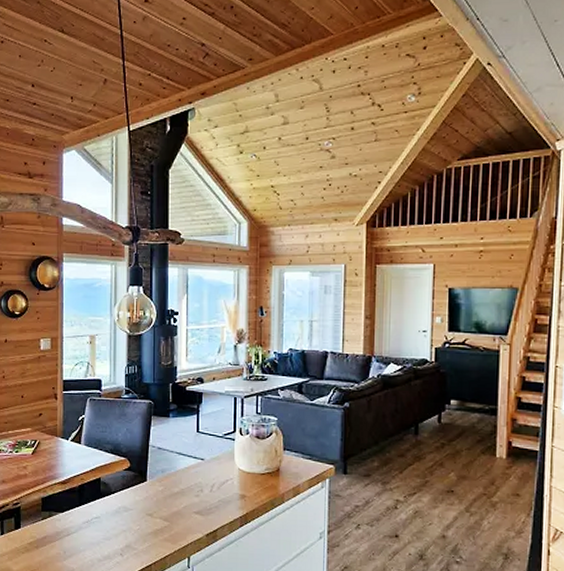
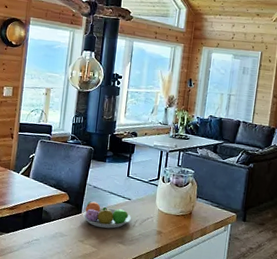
fruit bowl: none [149,466,207,497] -> present [83,201,131,229]

